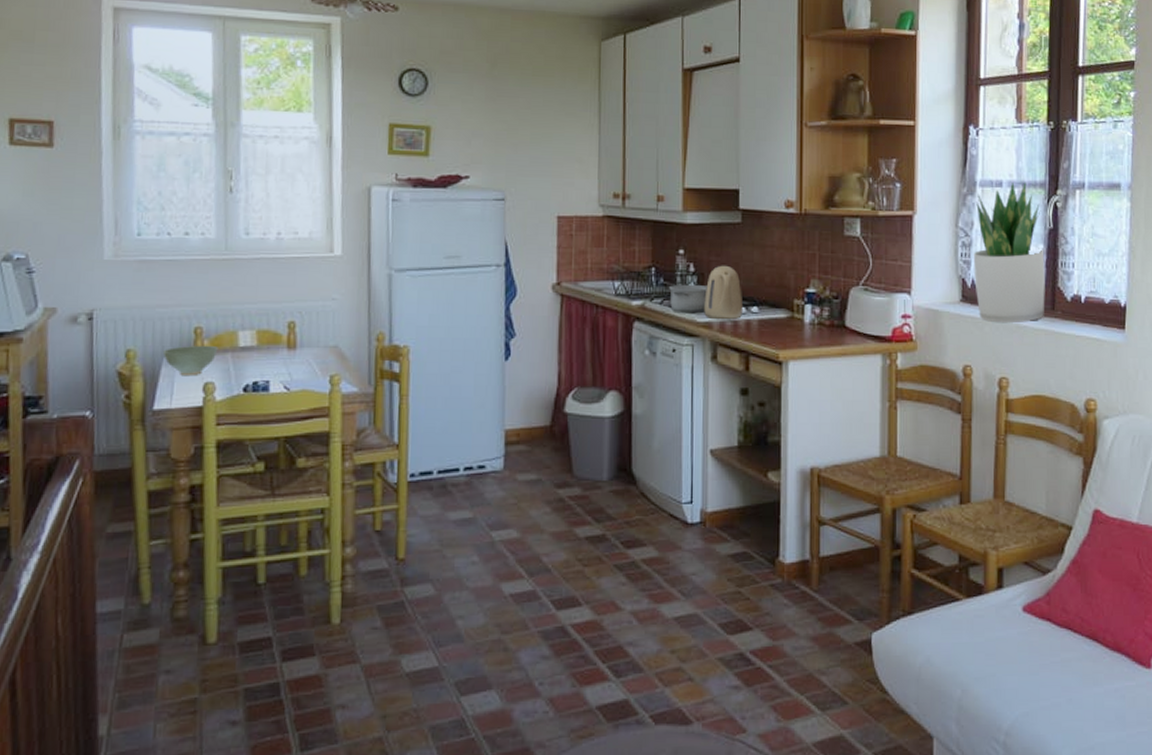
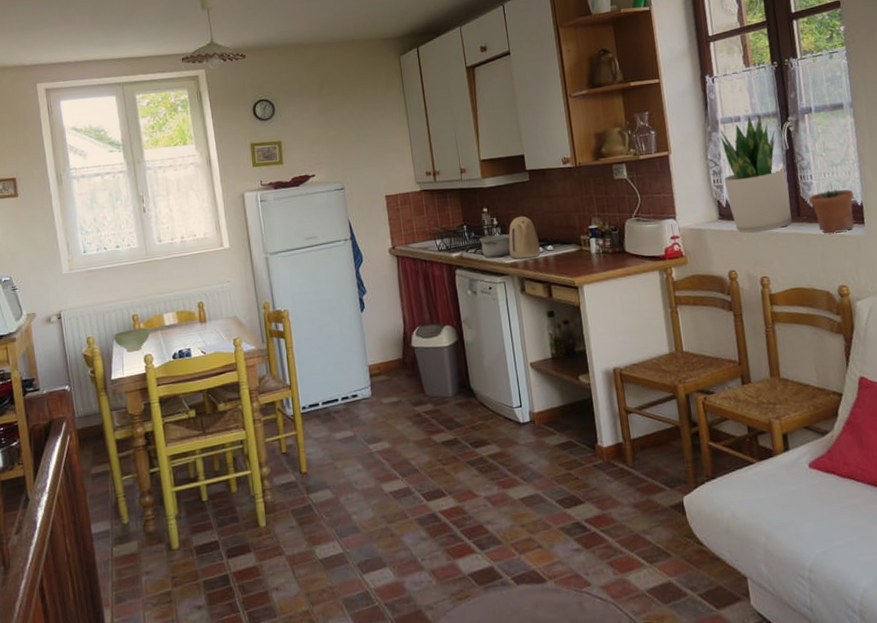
planter: none [1066,284,1118,336] -> present [808,189,855,234]

